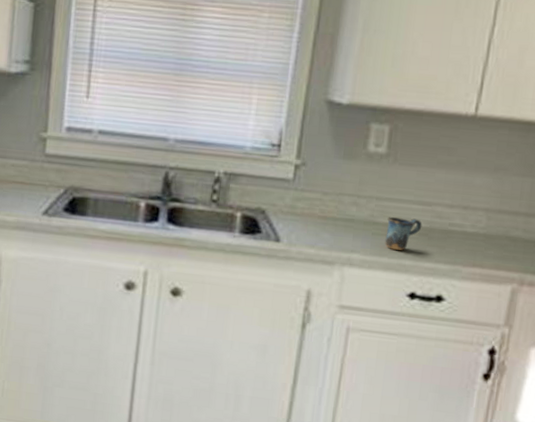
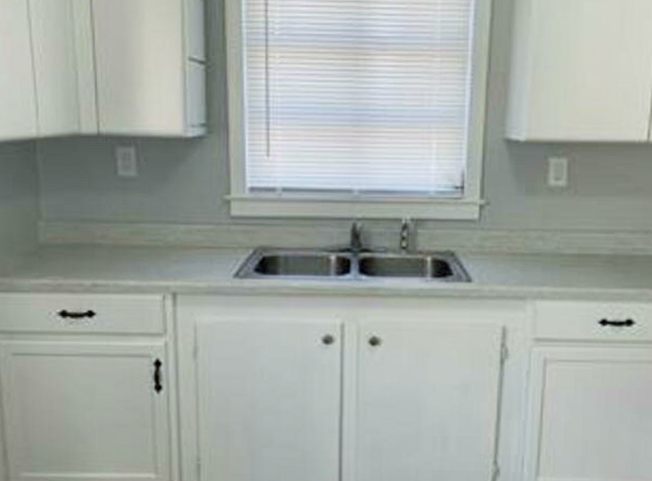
mug: present [384,217,422,251] -> none [573,247,607,280]

